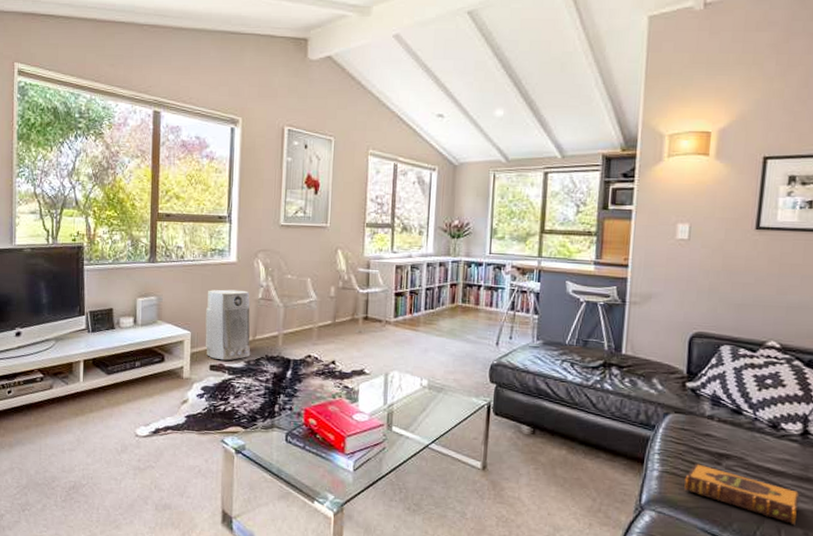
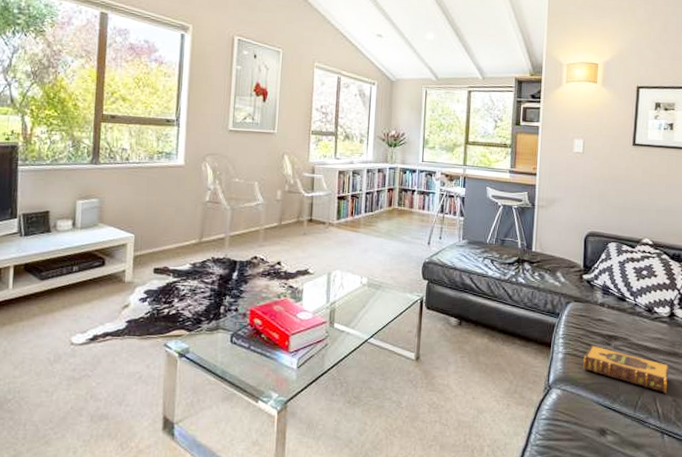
air purifier: present [205,289,251,361] -> none [149,192,197,264]

